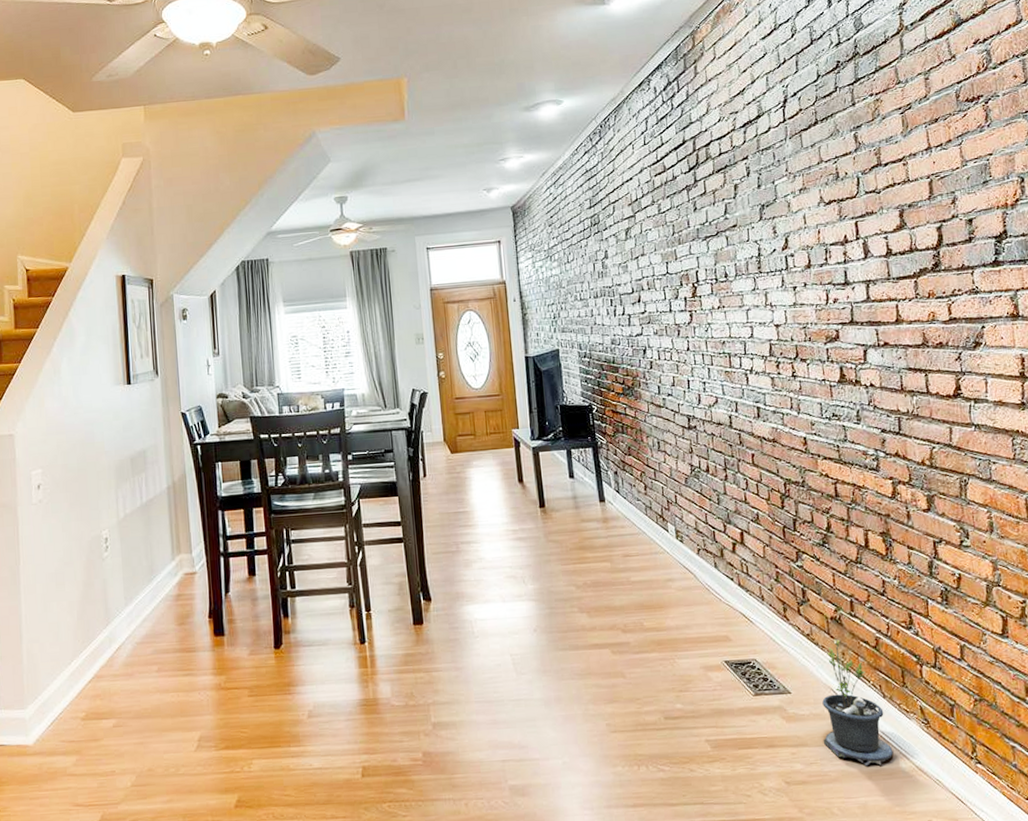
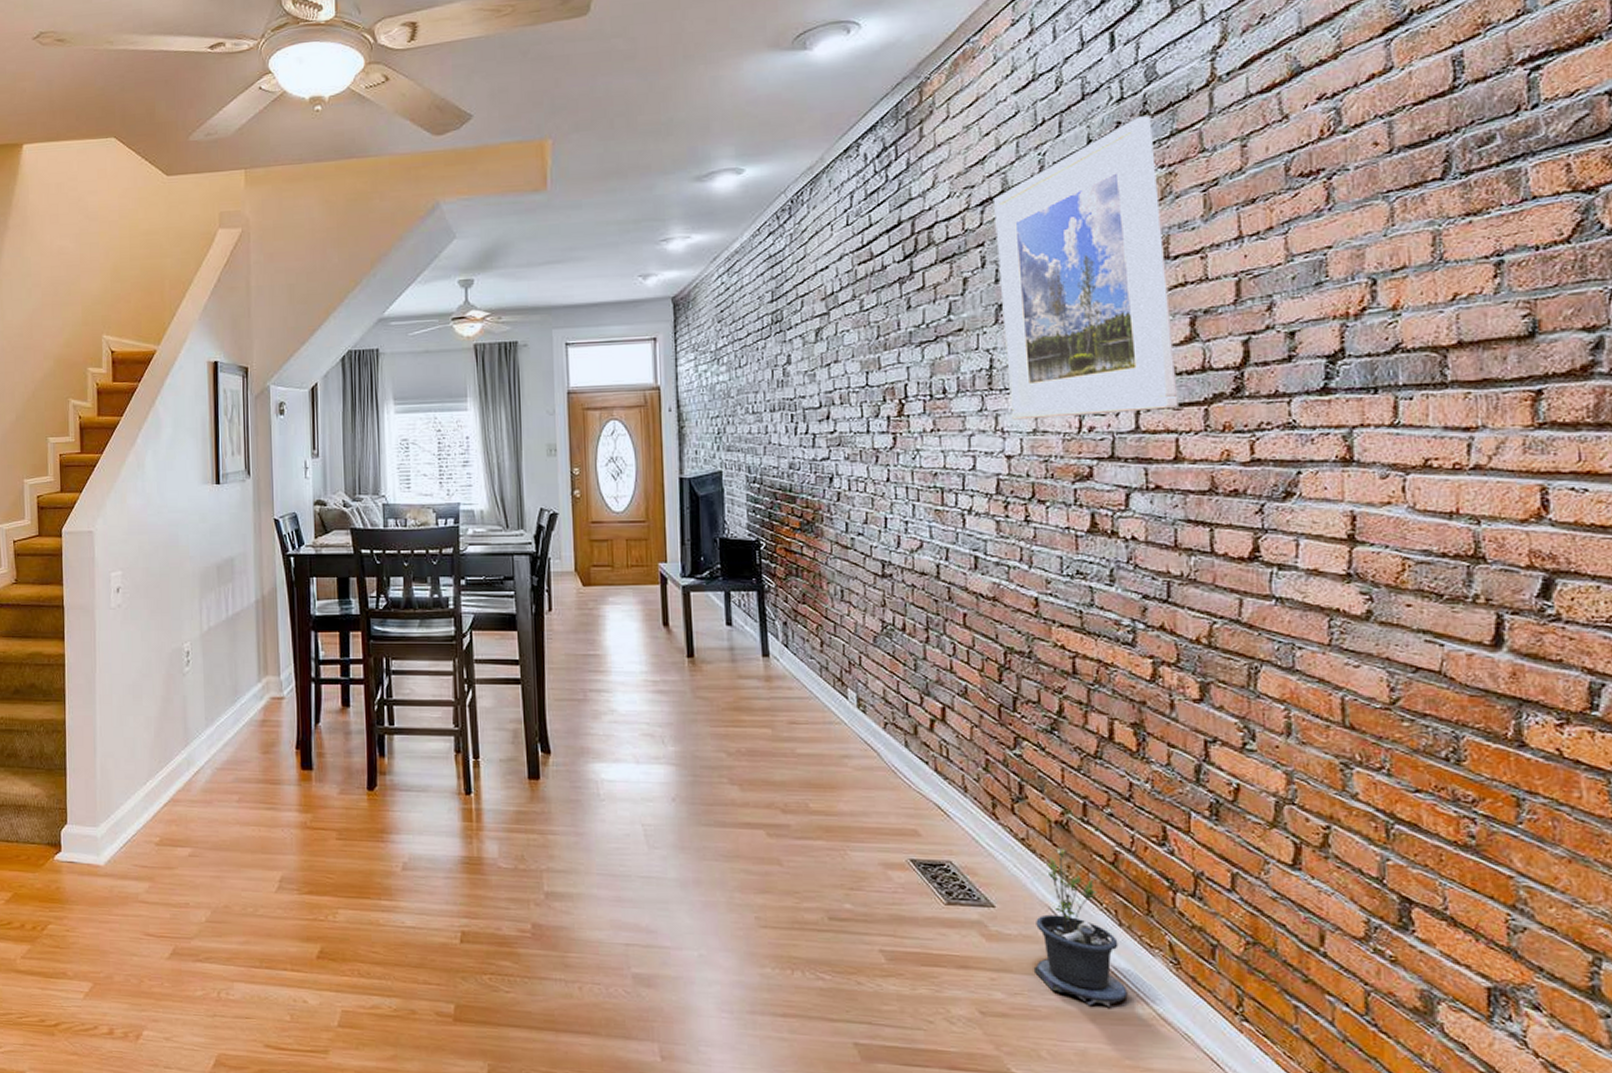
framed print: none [753,56,896,296] -> present [994,116,1178,420]

